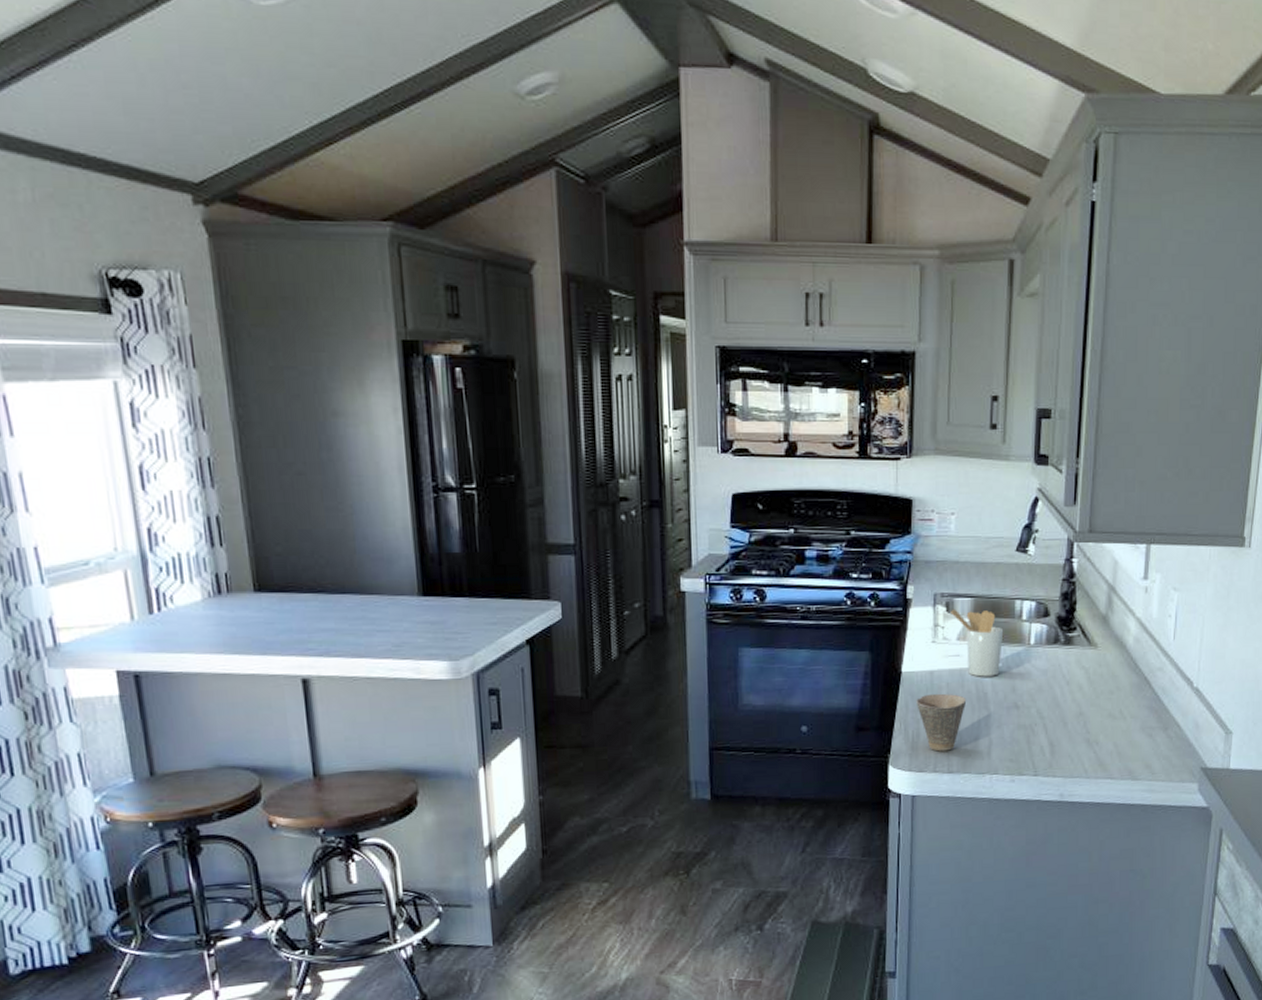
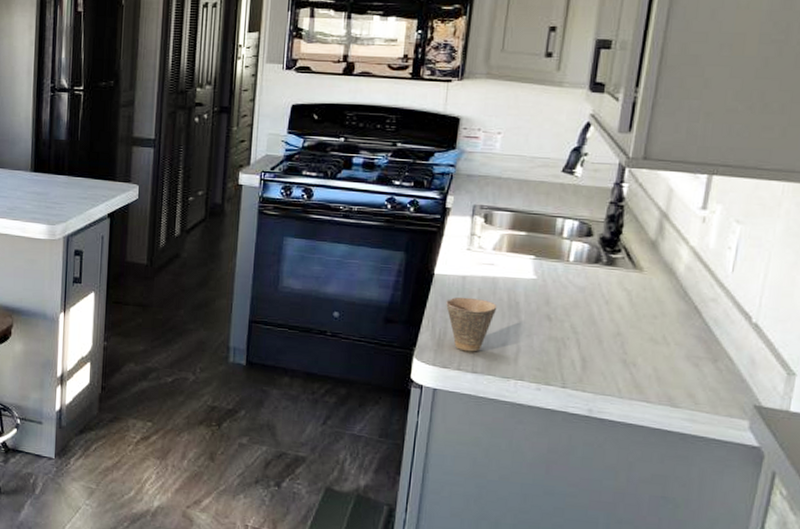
utensil holder: present [951,609,1004,677] -> none [489,220,542,288]

